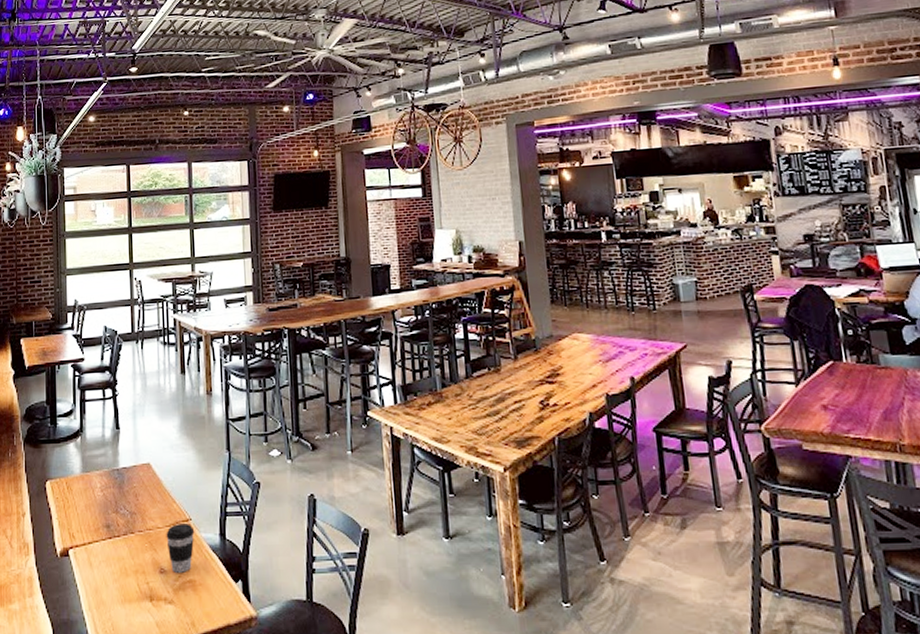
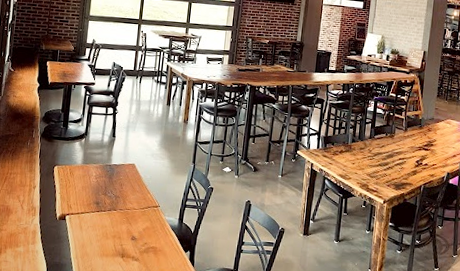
coffee cup: present [166,523,195,573] -> none [139,208,161,241]

